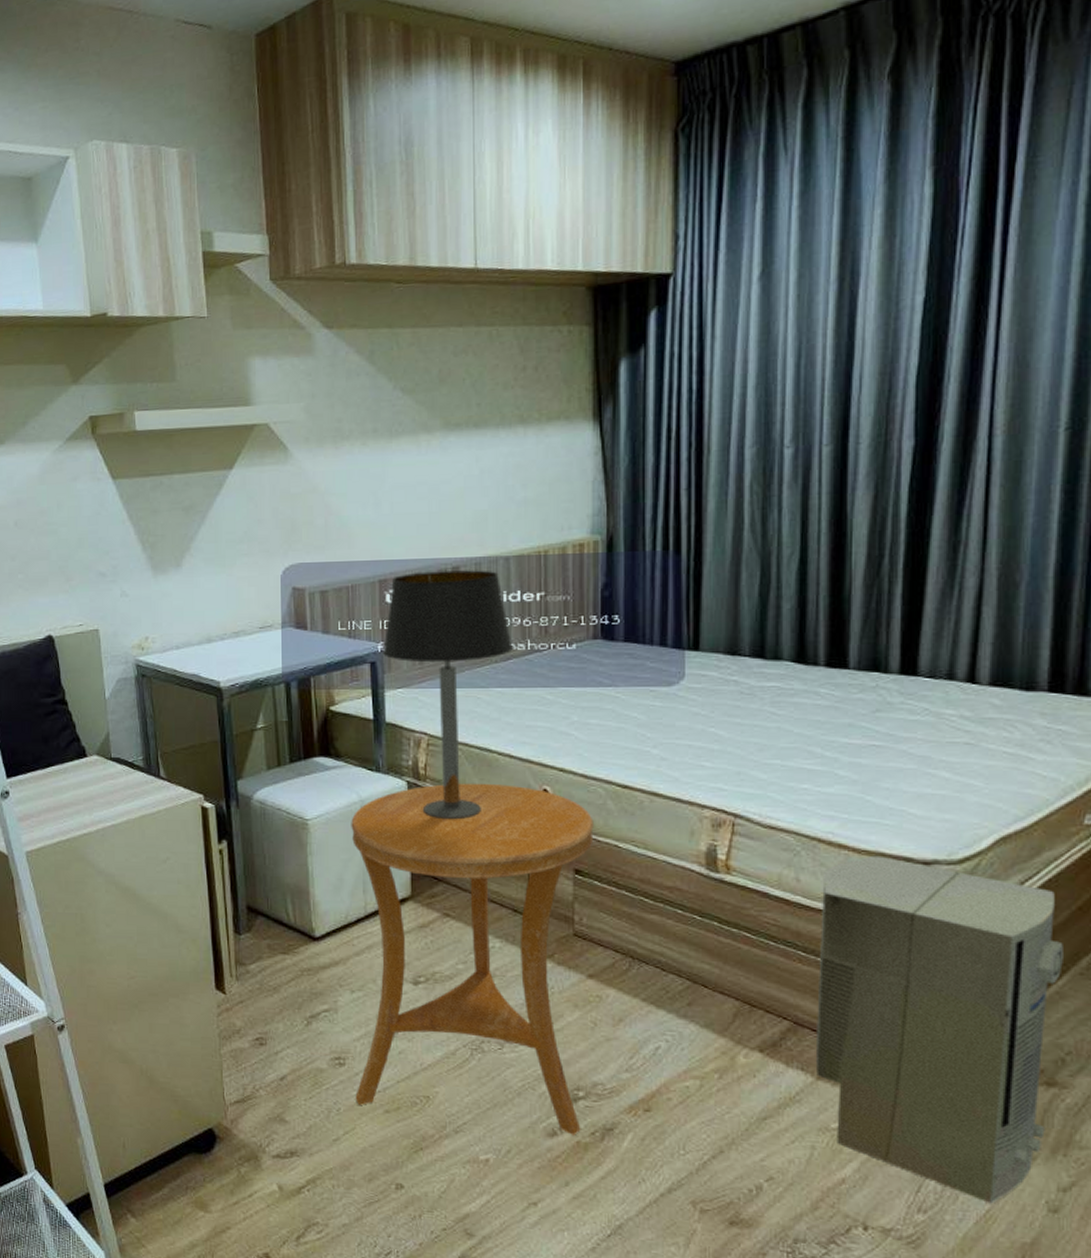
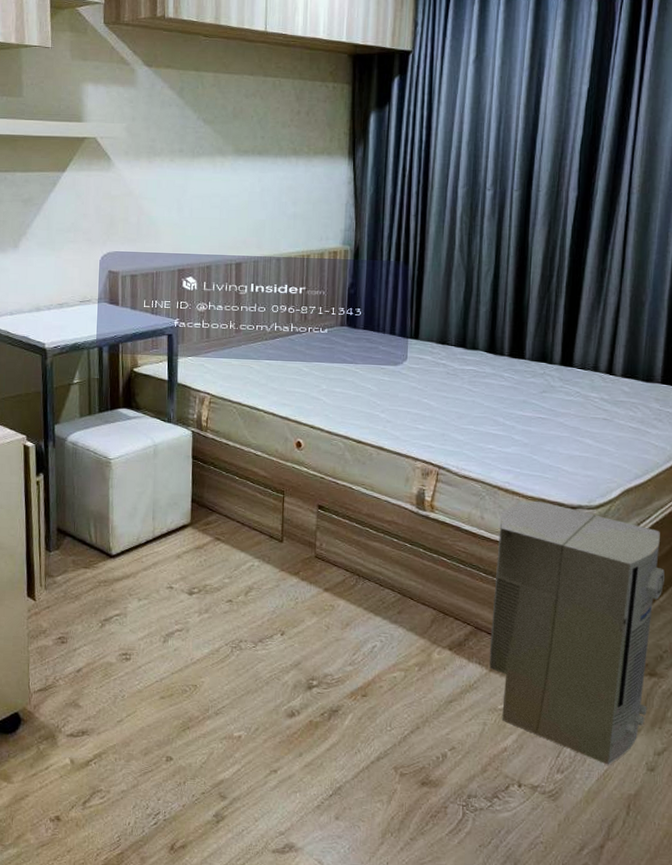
side table: present [351,783,594,1135] -> none [137,434,334,716]
table lamp: present [383,570,513,820] -> none [178,265,280,463]

